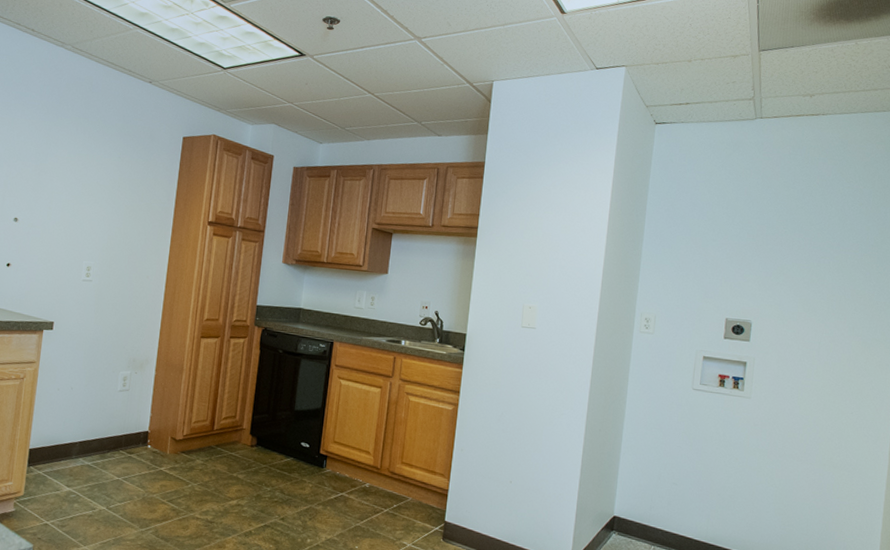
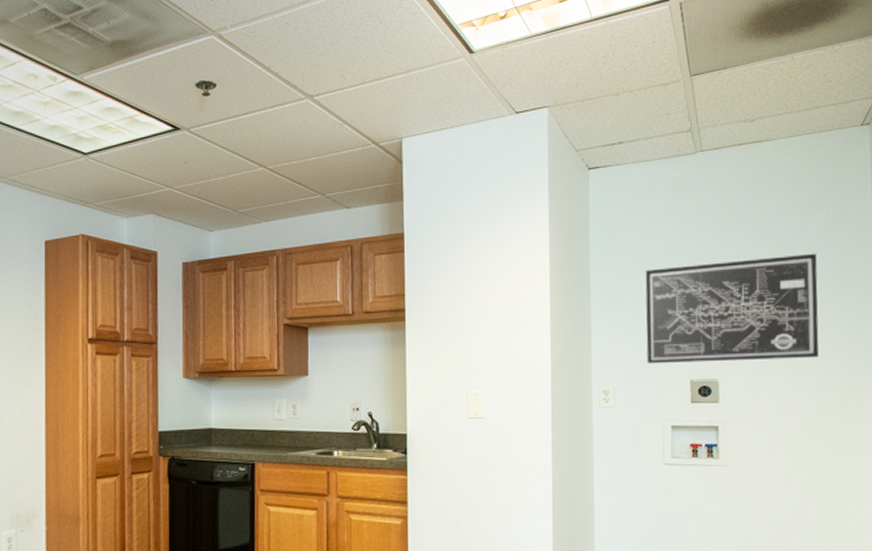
wall art: none [688,217,857,313] -> present [645,253,819,364]

